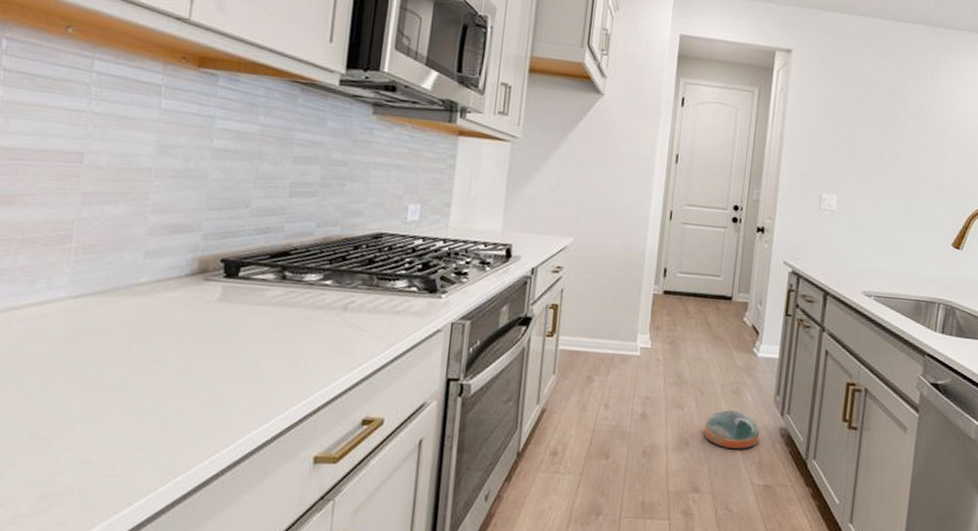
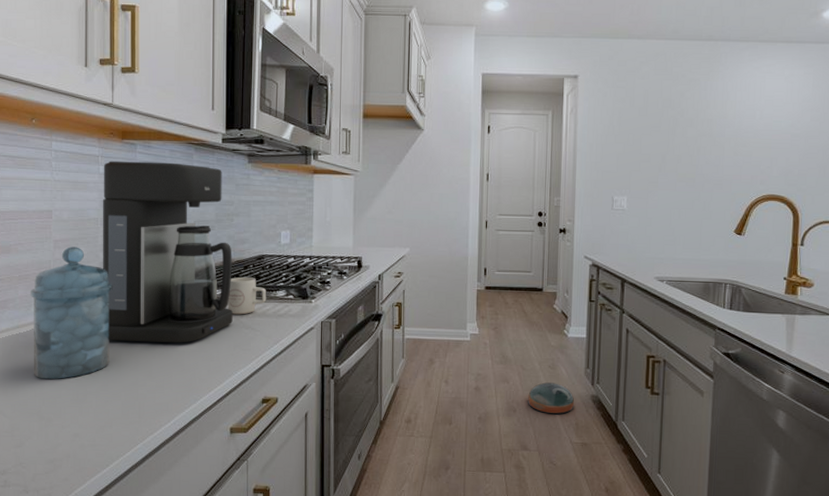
canister: none [30,203,164,383] -> present [30,246,113,380]
coffee maker: none [150,93,340,342] -> present [102,161,233,343]
mug: none [326,259,382,309] -> present [227,276,267,315]

